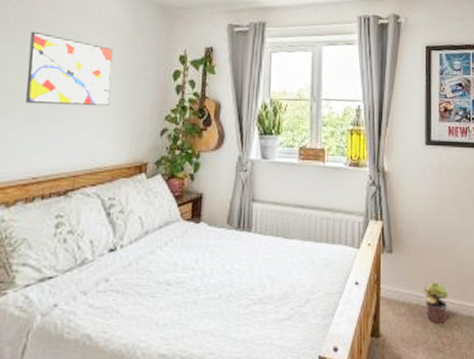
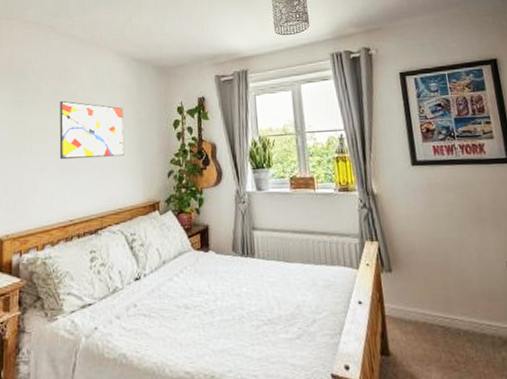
potted plant: present [421,282,449,324] -> none [426,299,458,341]

